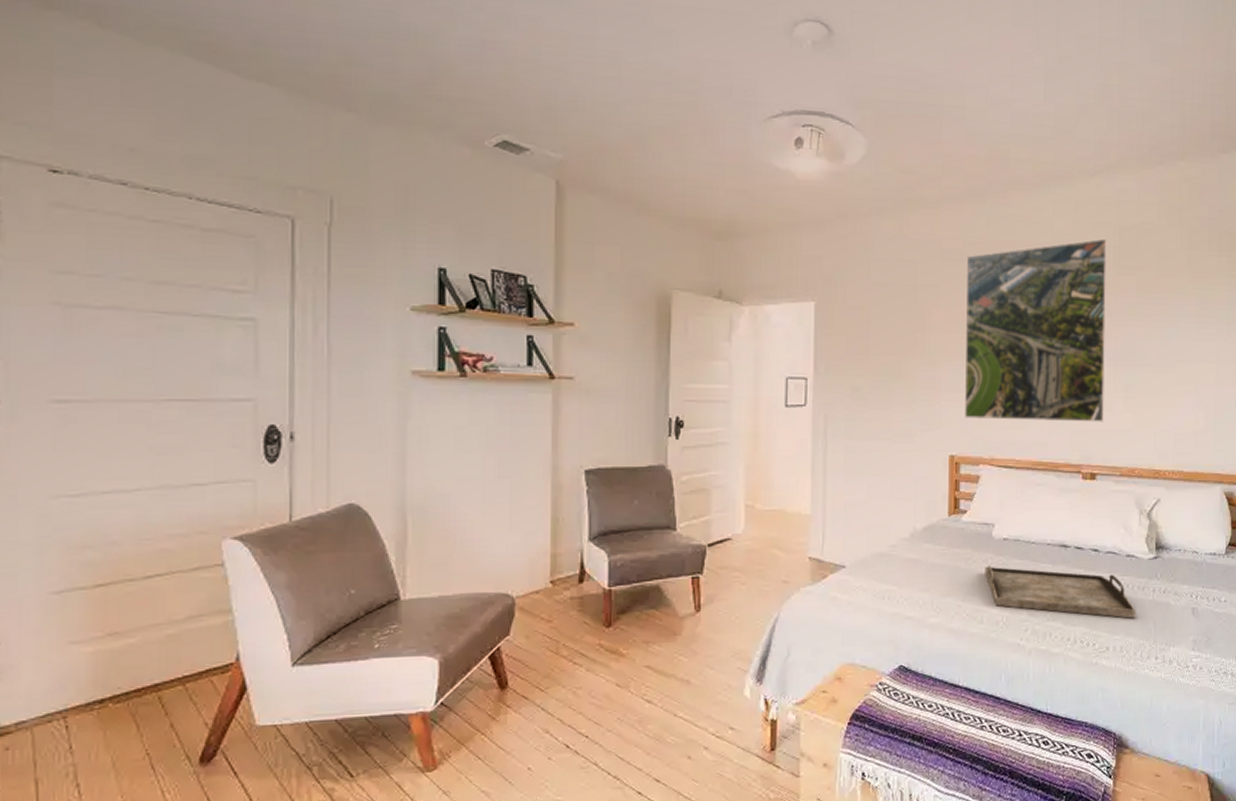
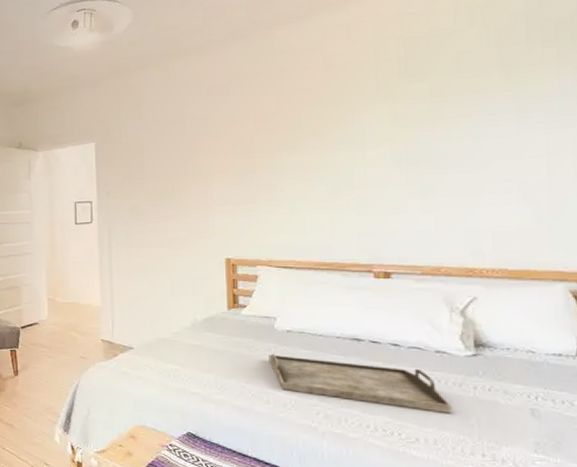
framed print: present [965,238,1107,422] -> none [232,51,397,227]

